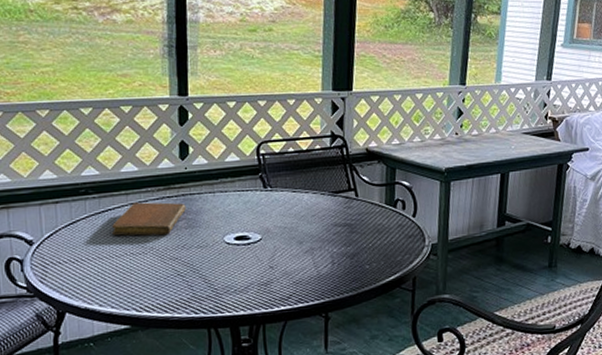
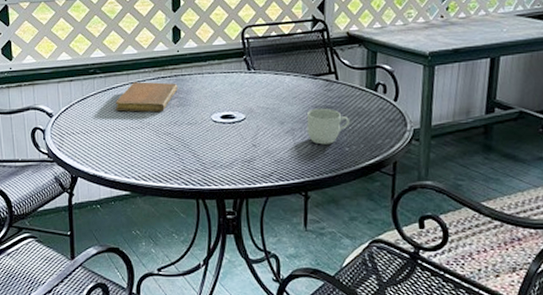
mug: none [326,225,370,264] -> present [306,108,349,145]

